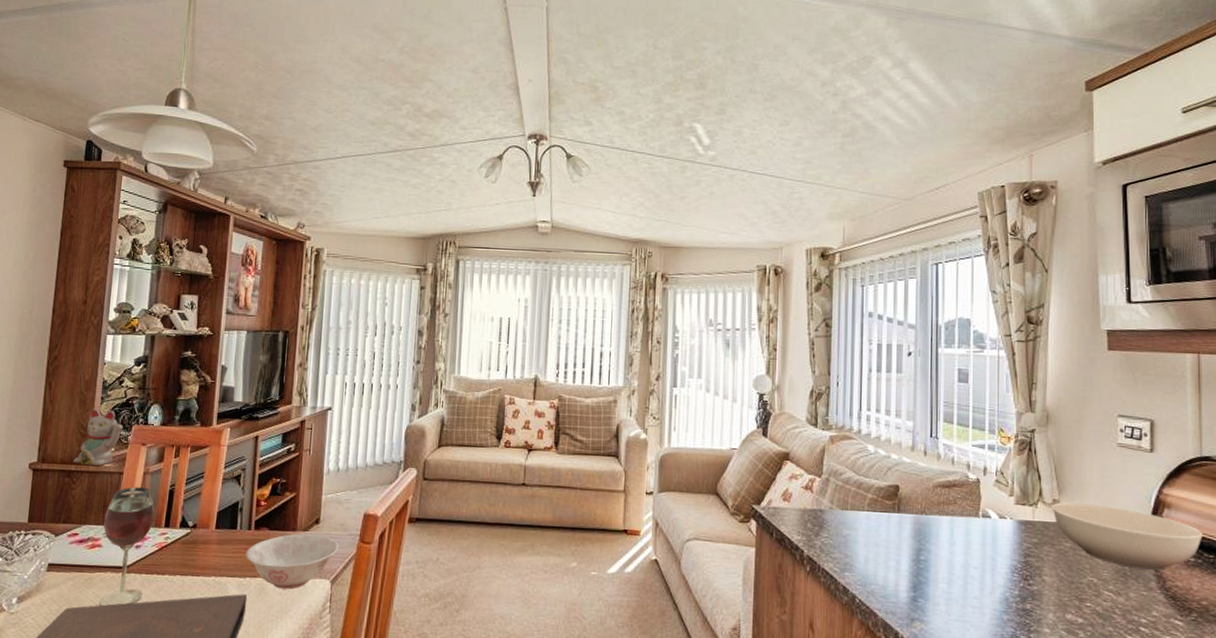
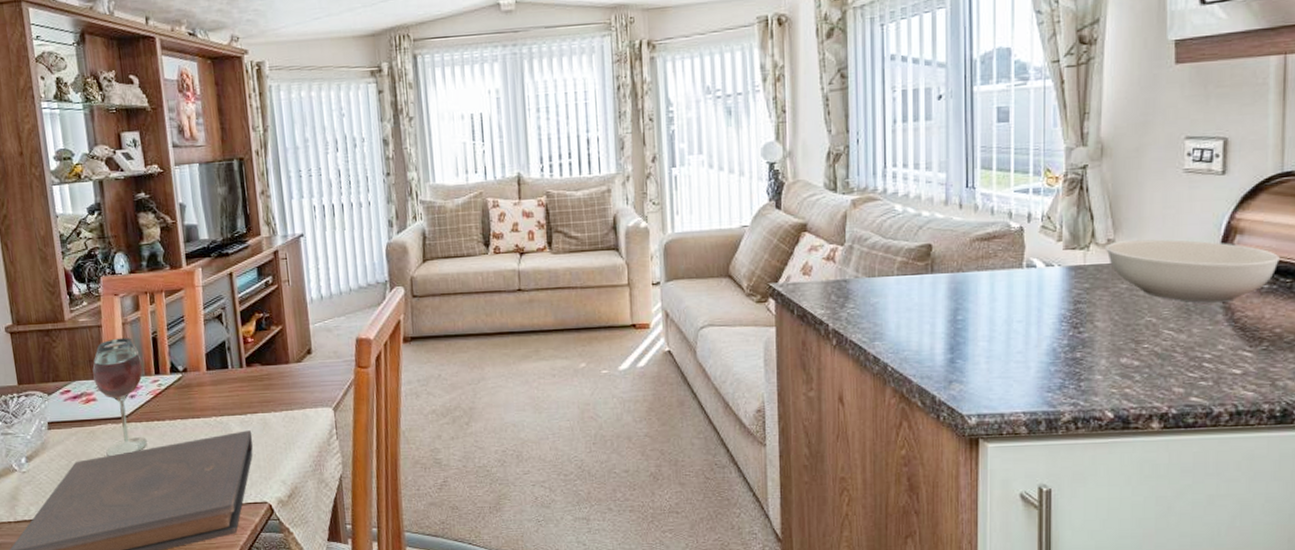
decorative figurine: present [73,408,123,467] -> none [48,264,91,323]
bowl: present [246,533,339,589] -> none [242,365,336,421]

